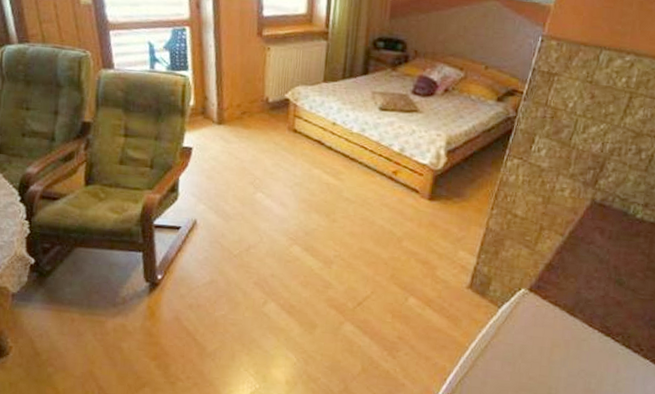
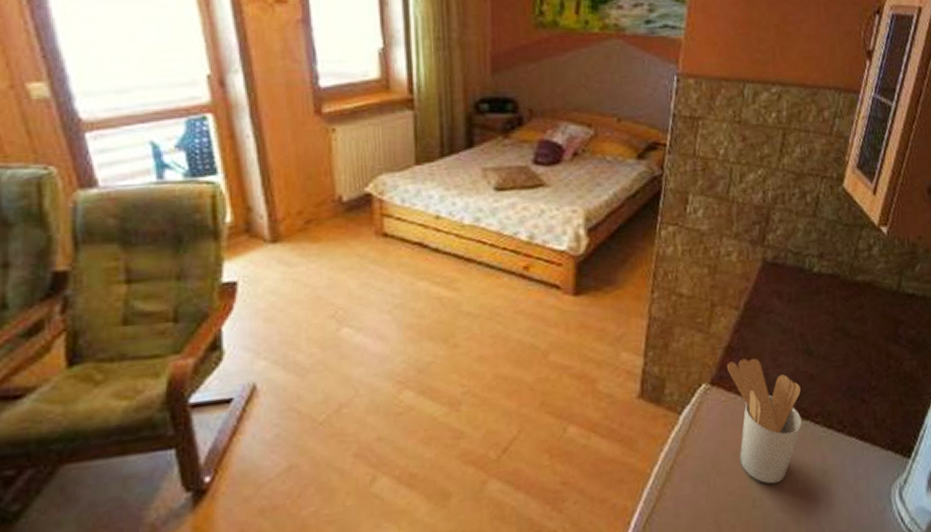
utensil holder: none [543,276,607,380] -> present [727,358,802,484]

